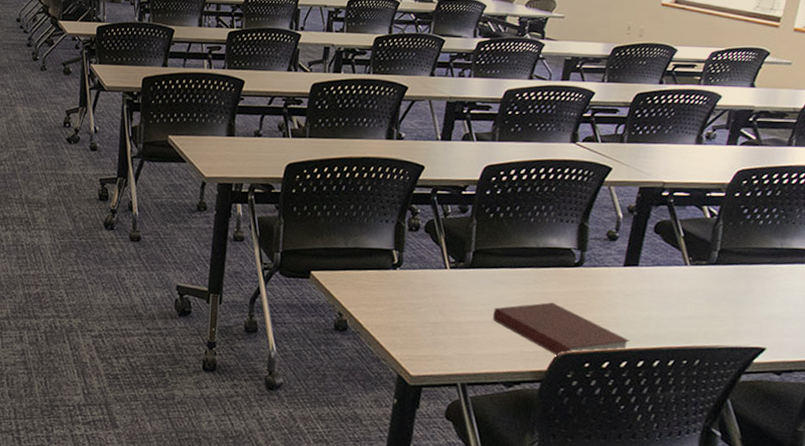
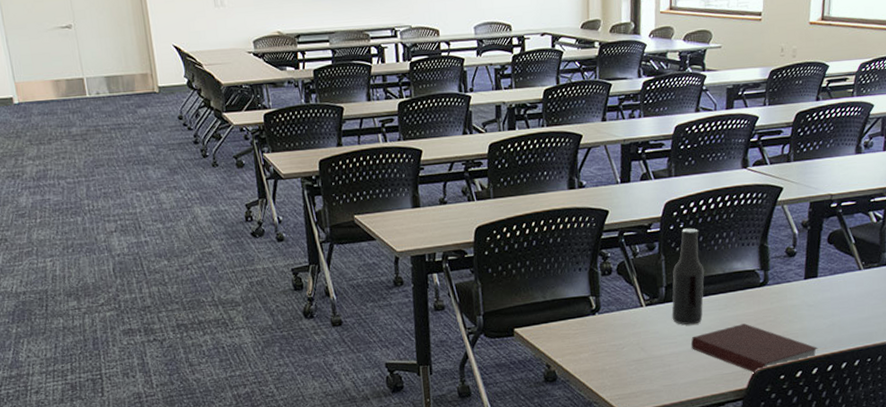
beer bottle: none [476,195,517,296] -> present [672,228,705,325]

